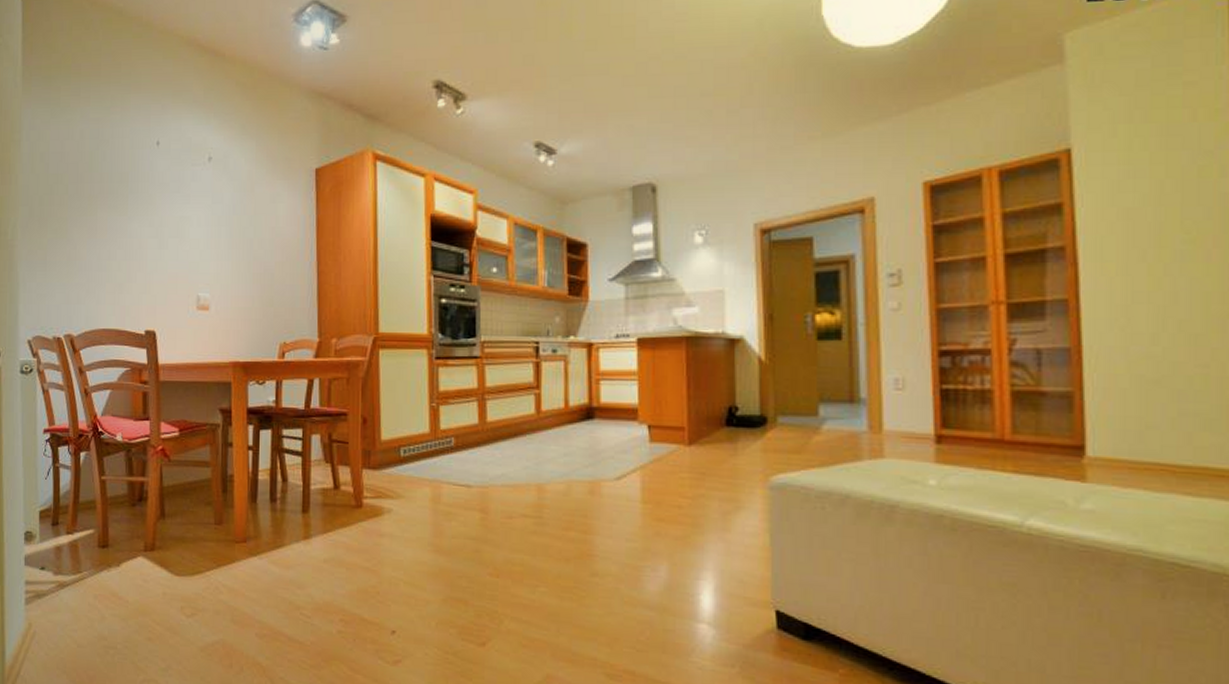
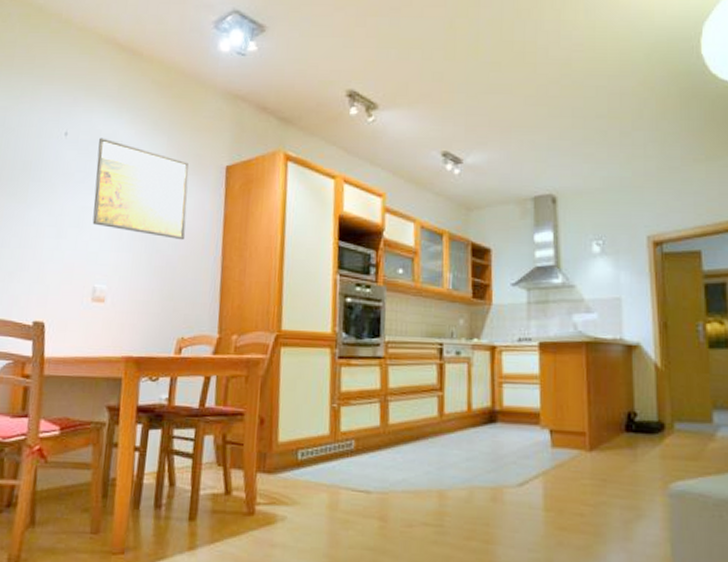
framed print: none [190,145,281,247] -> present [92,137,189,241]

